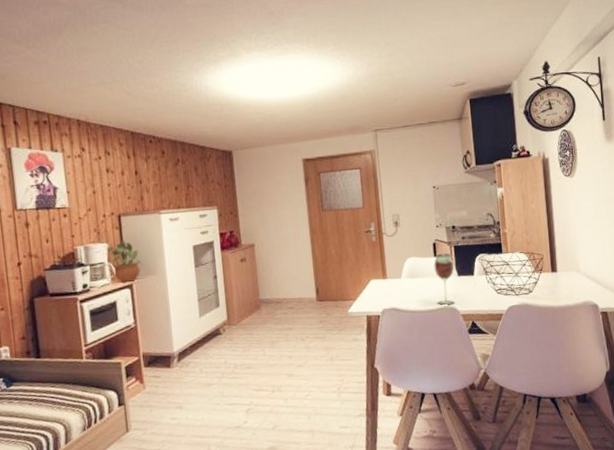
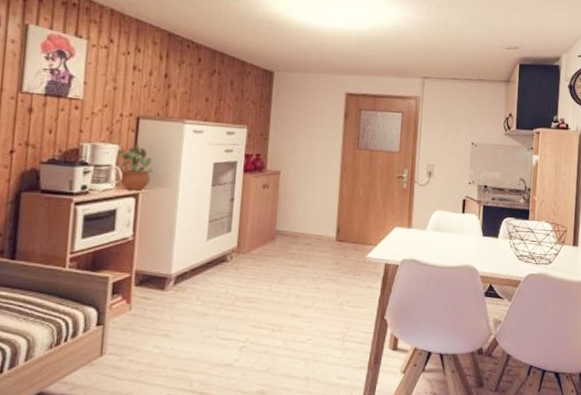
wineglass: present [434,253,455,306] -> none [459,211,481,265]

